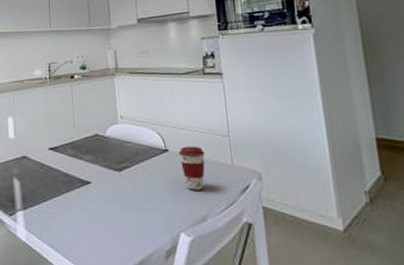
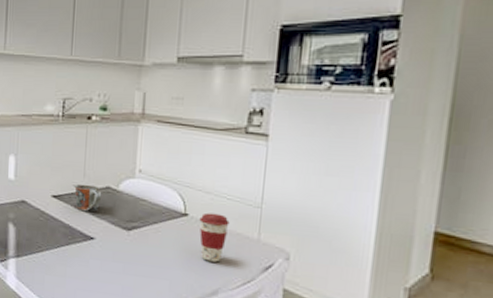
mug: none [66,134,92,158] -> present [73,184,102,211]

